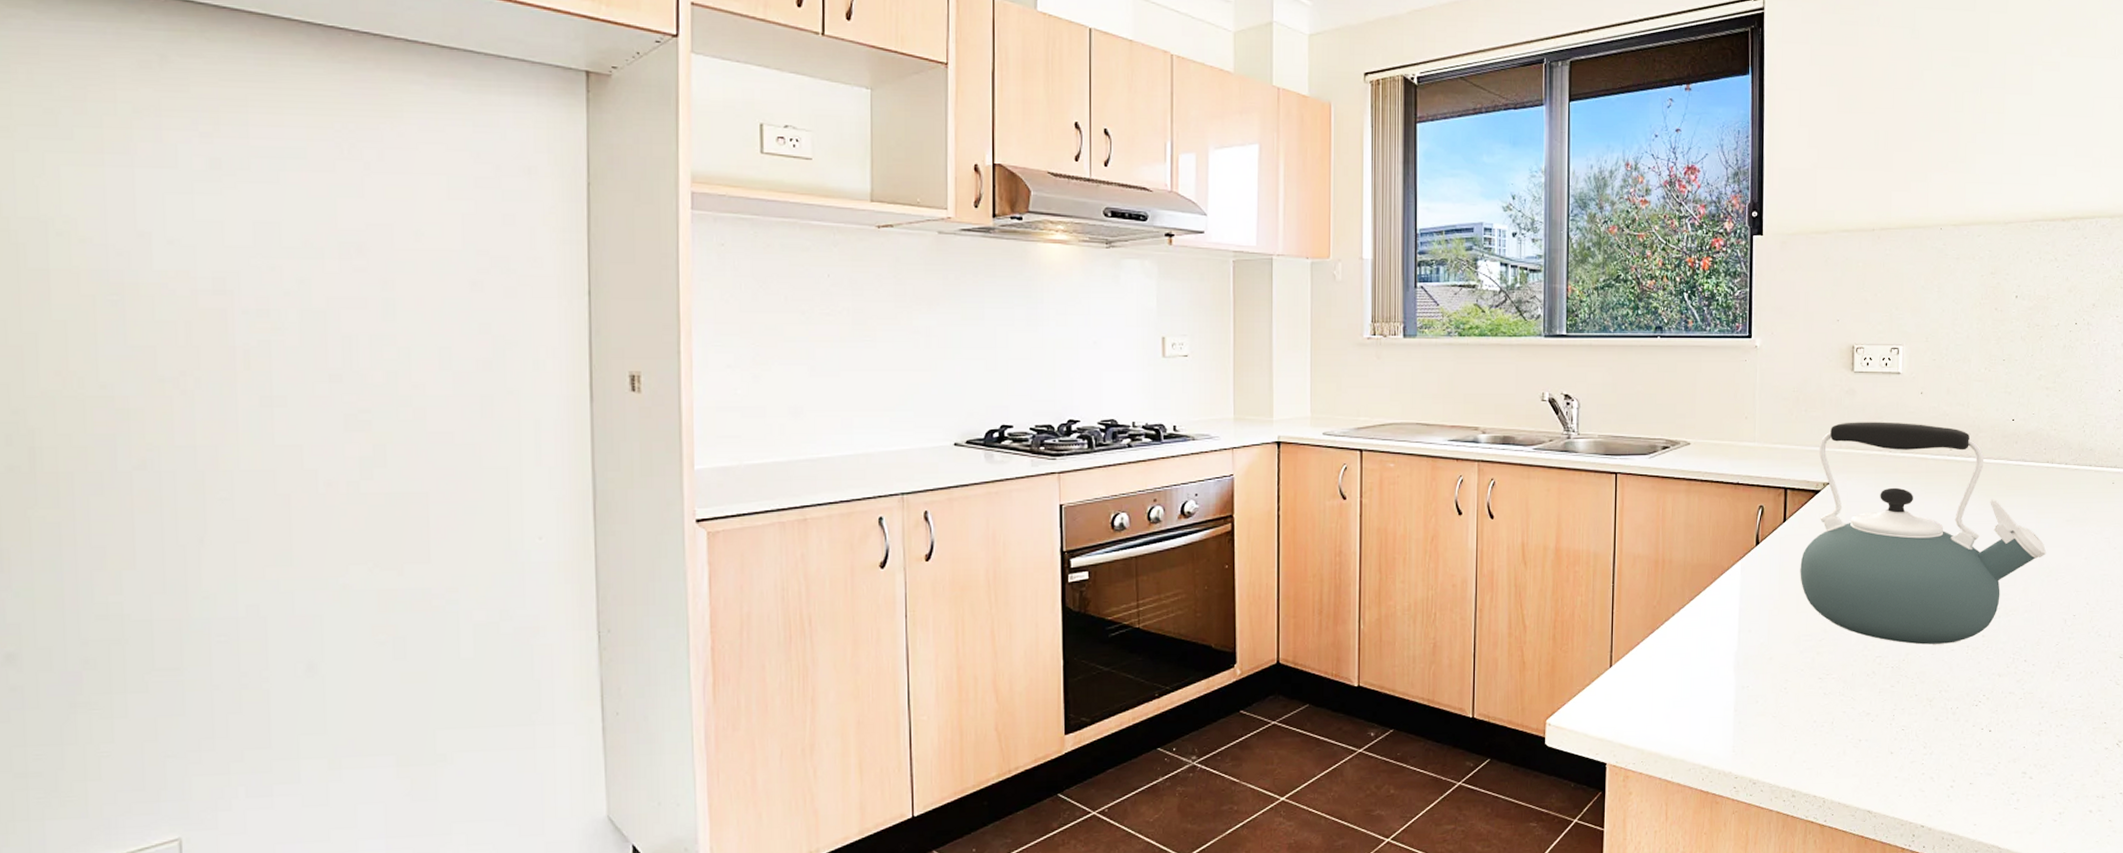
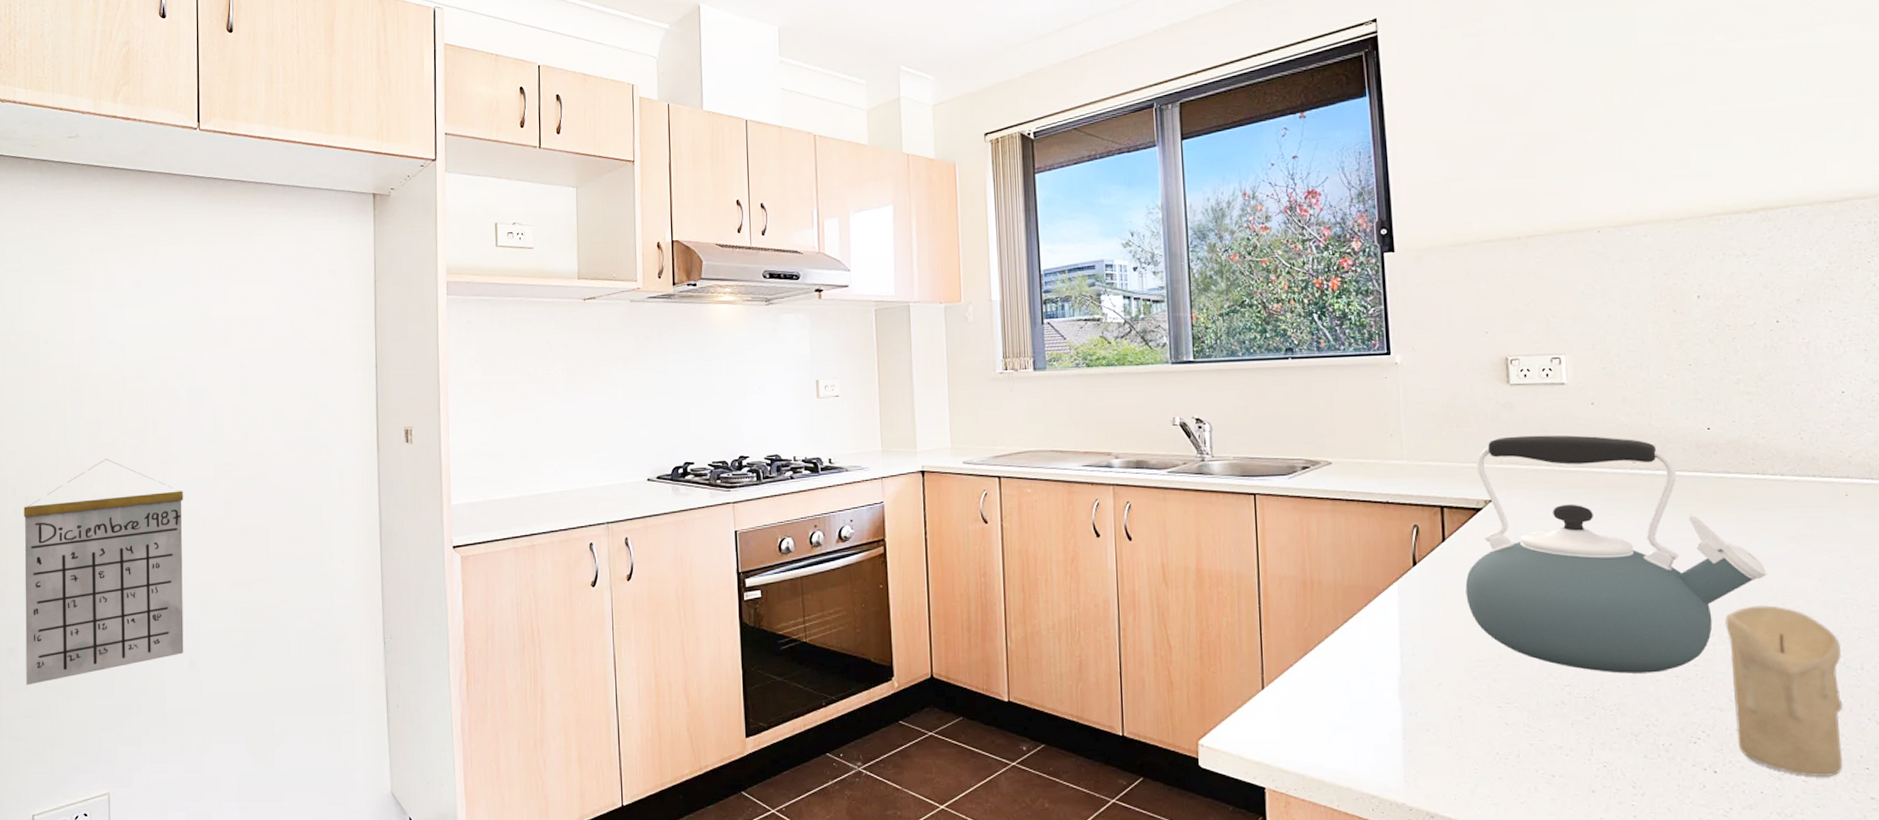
calendar: none [27,399,298,703] -> present [24,458,184,686]
candle: none [2010,581,2096,732] -> present [1725,605,1843,778]

